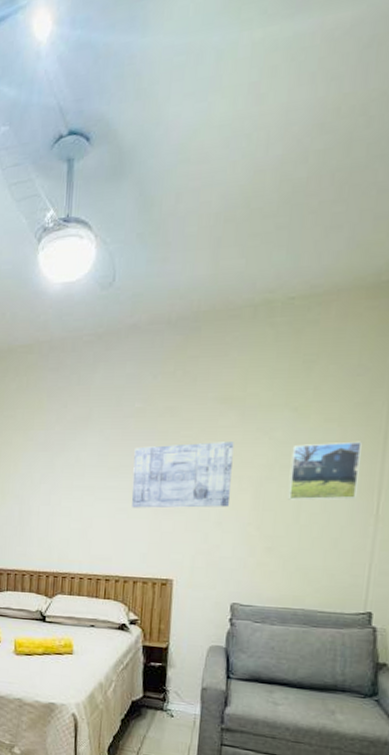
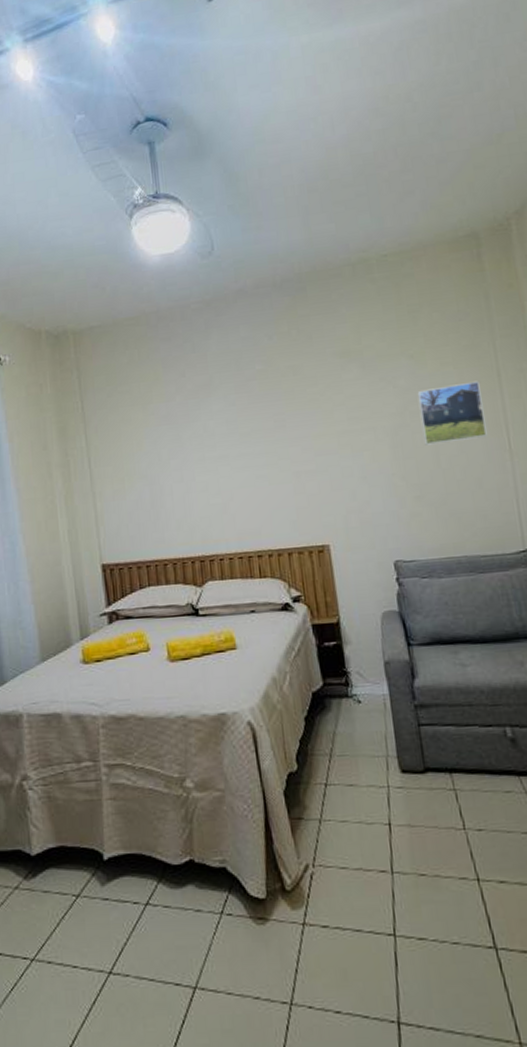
wall art: present [131,442,234,508] -> none [263,394,371,473]

